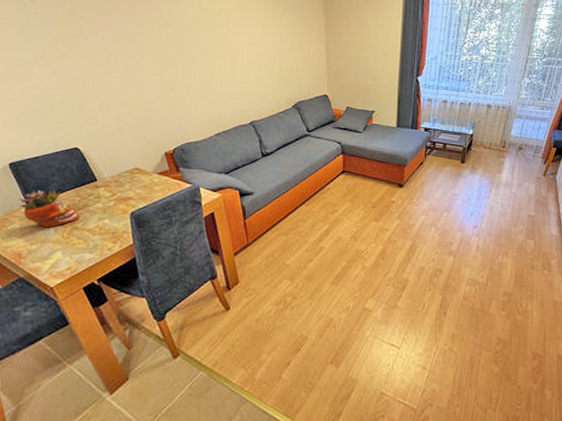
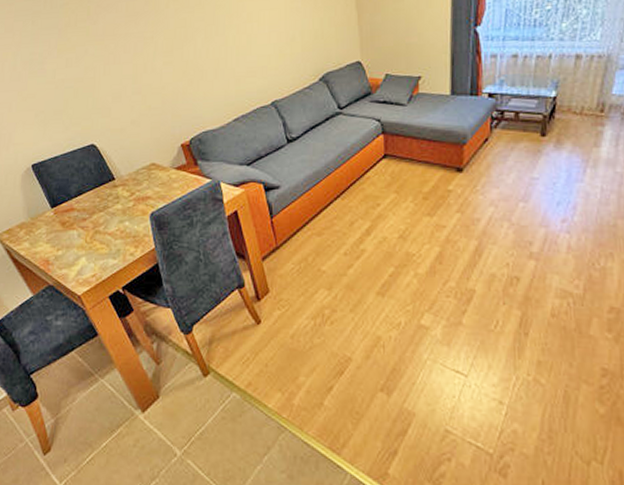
succulent planter: present [18,190,79,228] -> none [42,192,100,232]

